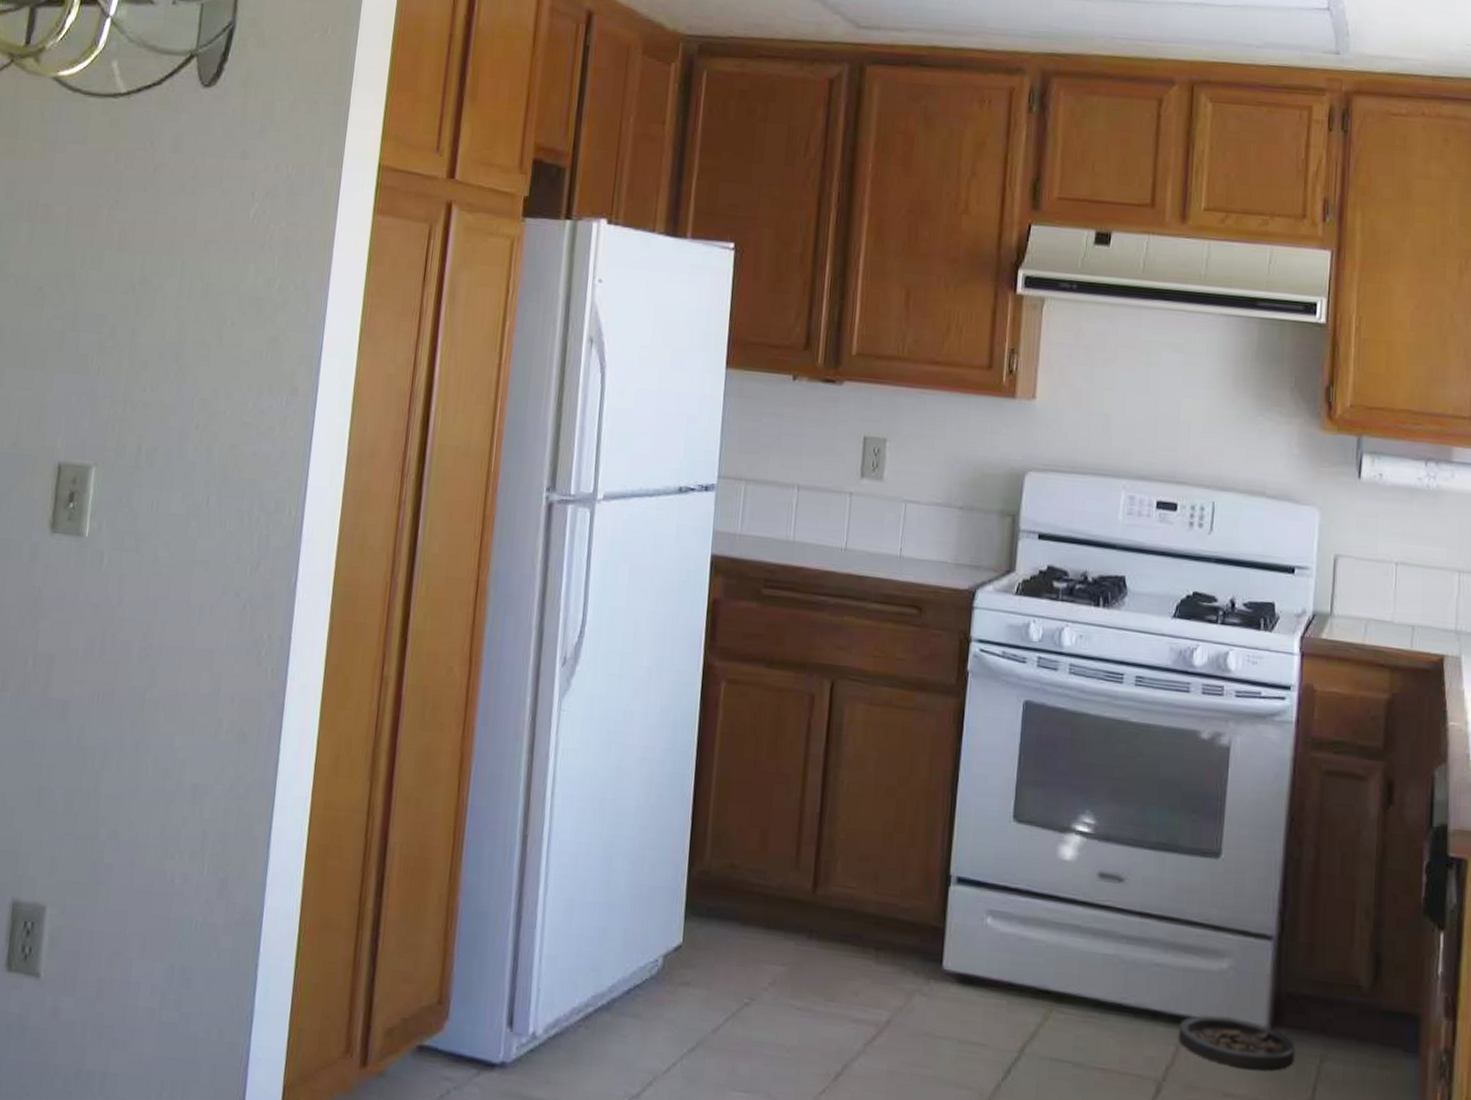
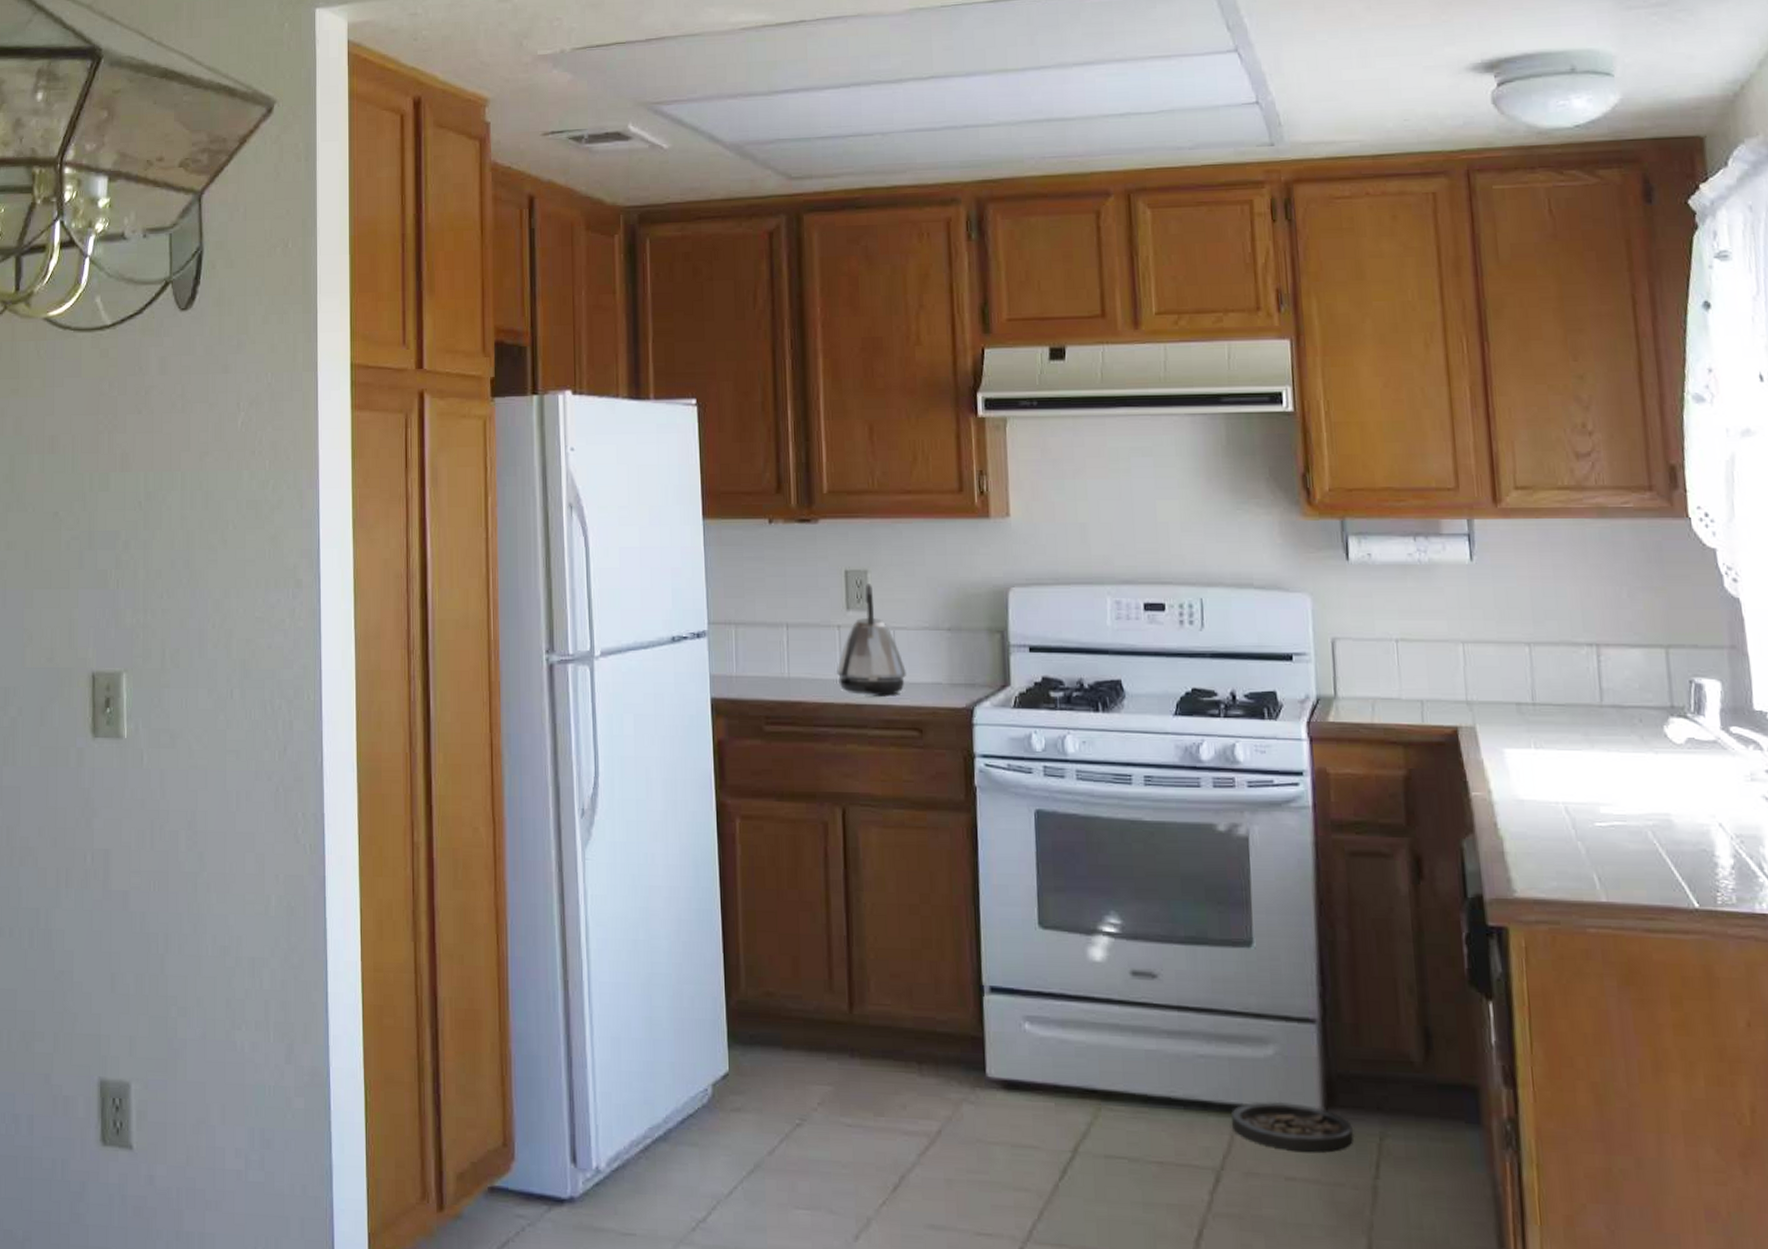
kettle: none [841,453,913,569] -> present [835,584,906,696]

